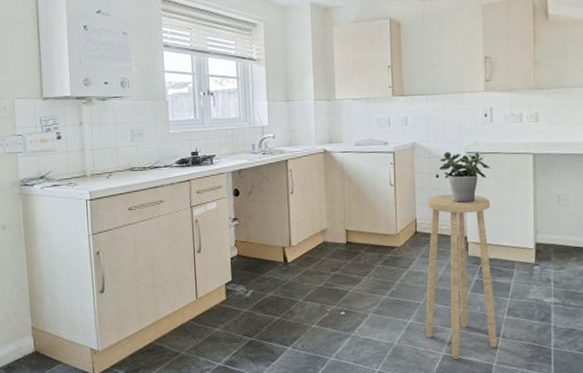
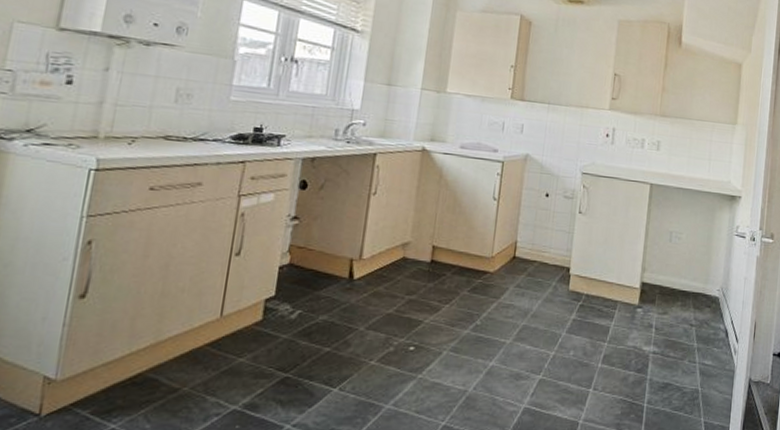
stool: present [425,194,497,359] -> none [507,216,600,413]
potted plant: present [439,151,490,202] -> none [551,169,605,229]

